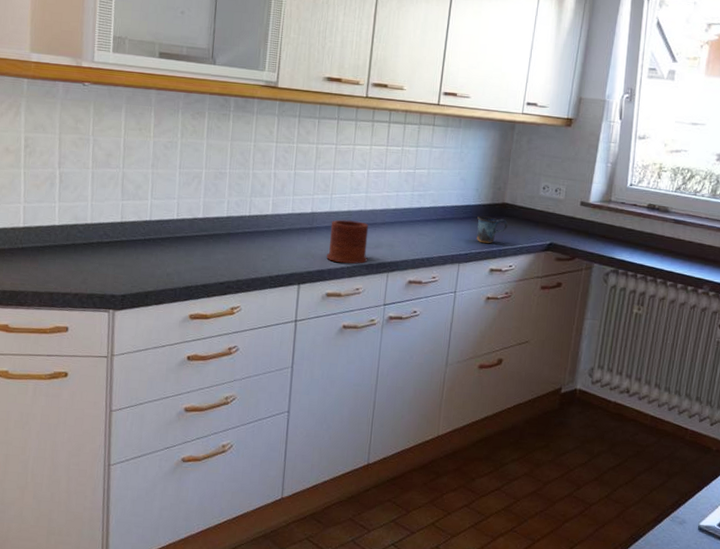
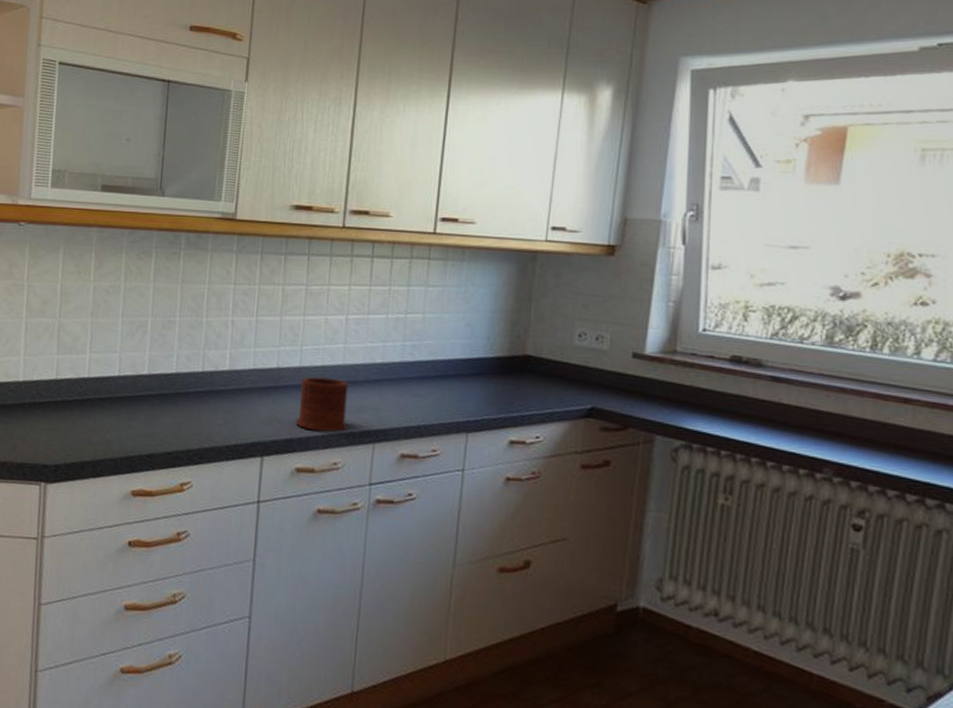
mug: present [476,216,508,244] -> none [490,371,532,408]

